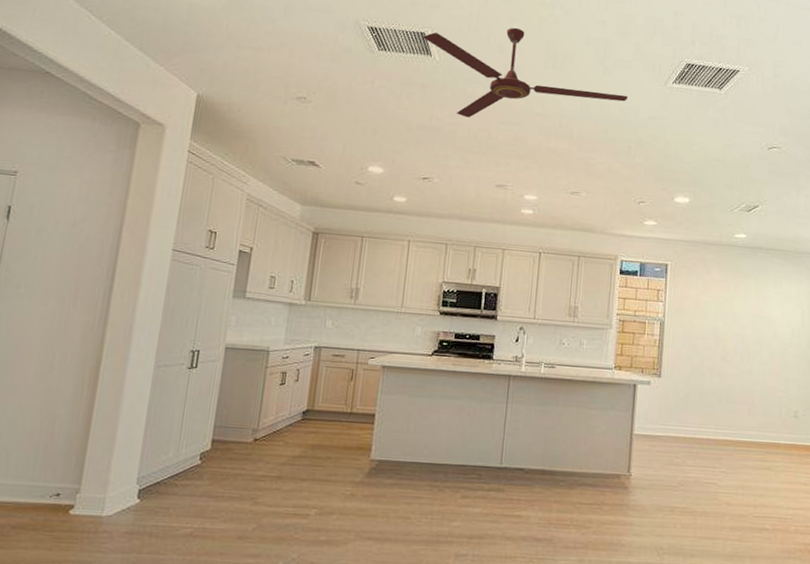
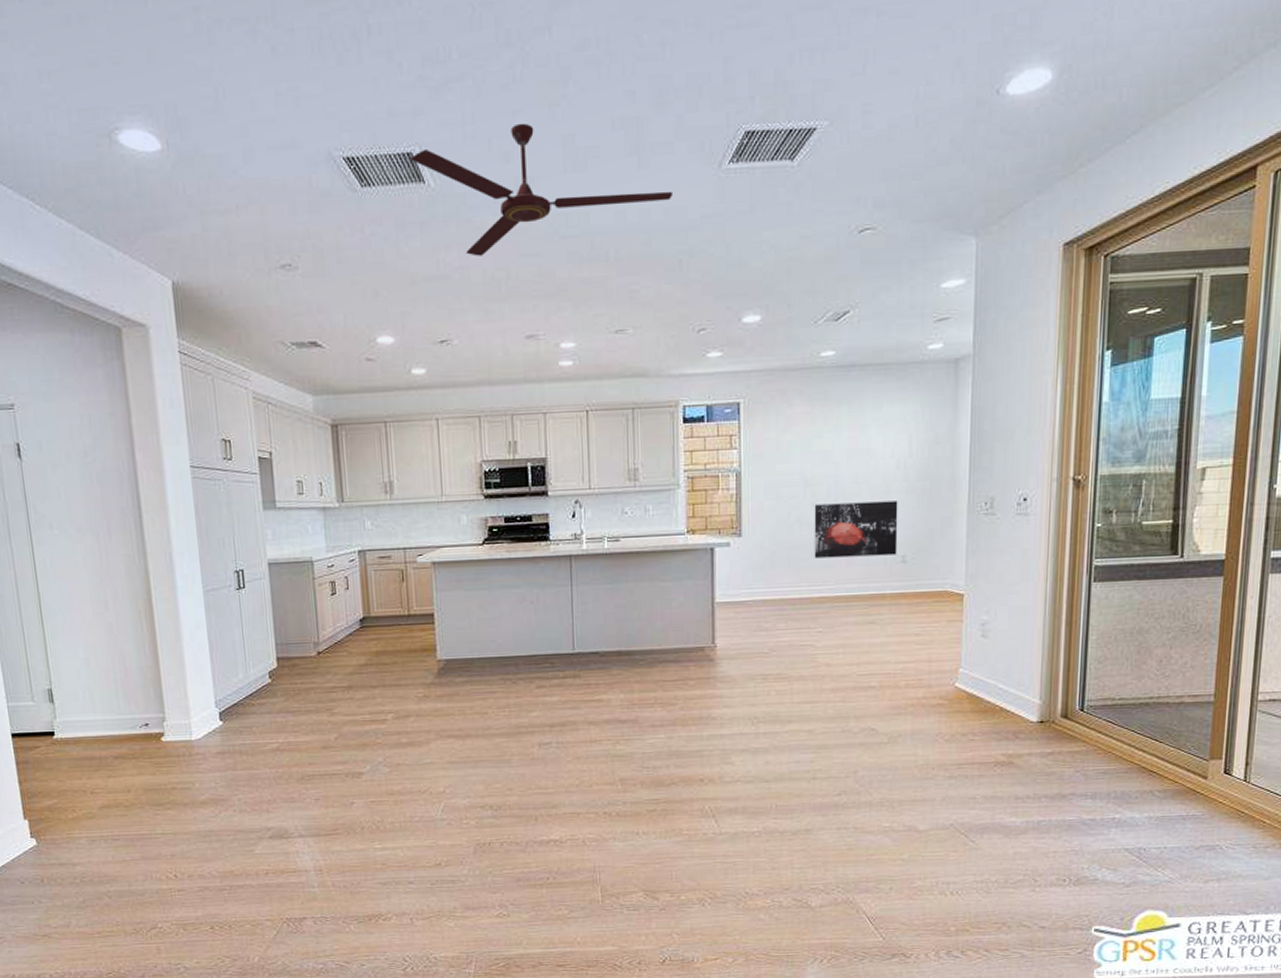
wall art: none [721,357,792,410] -> present [814,501,898,559]

